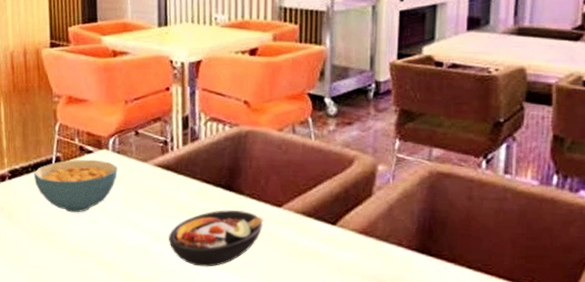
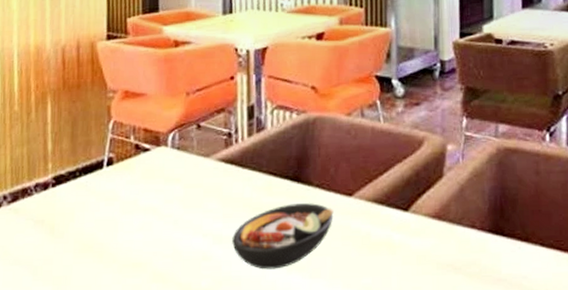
cereal bowl: present [33,159,118,213] -> none [81,158,177,220]

